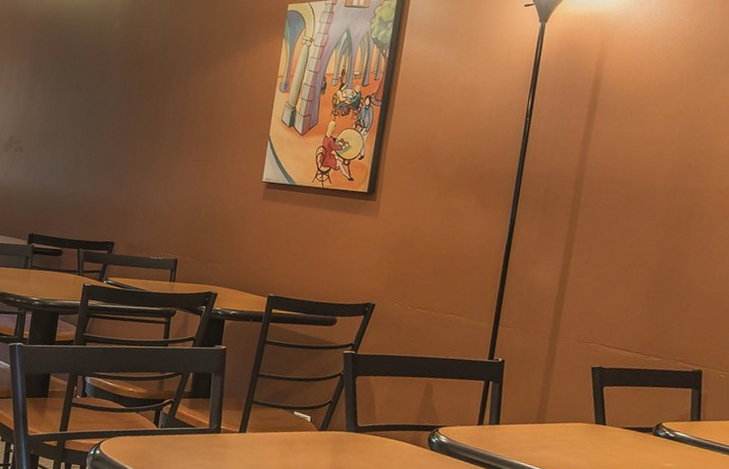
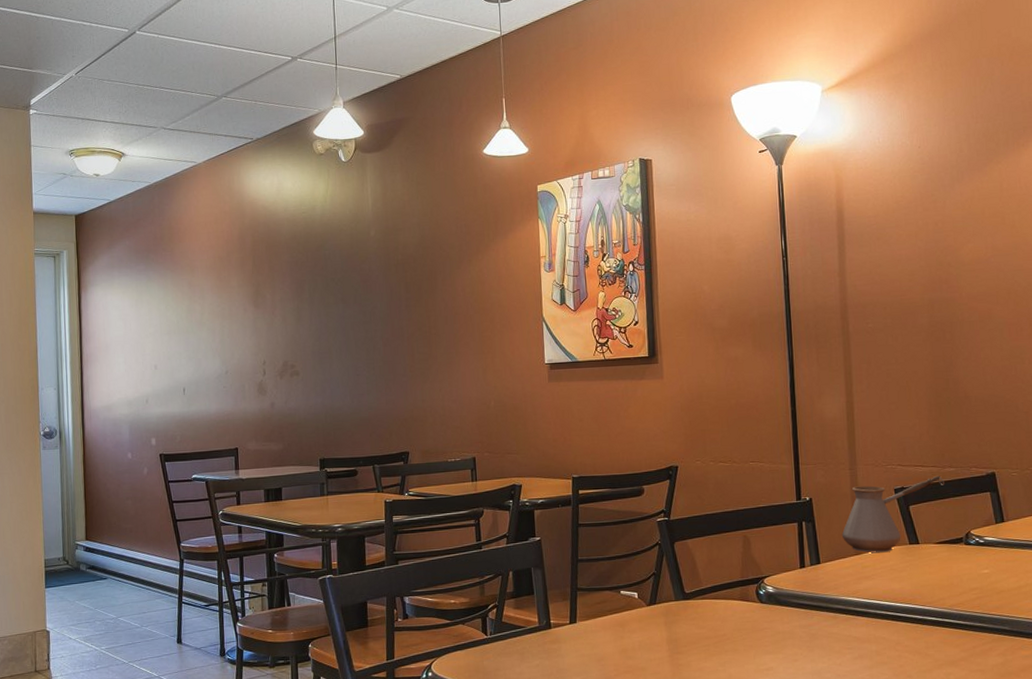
coffee pot: none [527,357,646,427] -> present [841,475,944,553]

